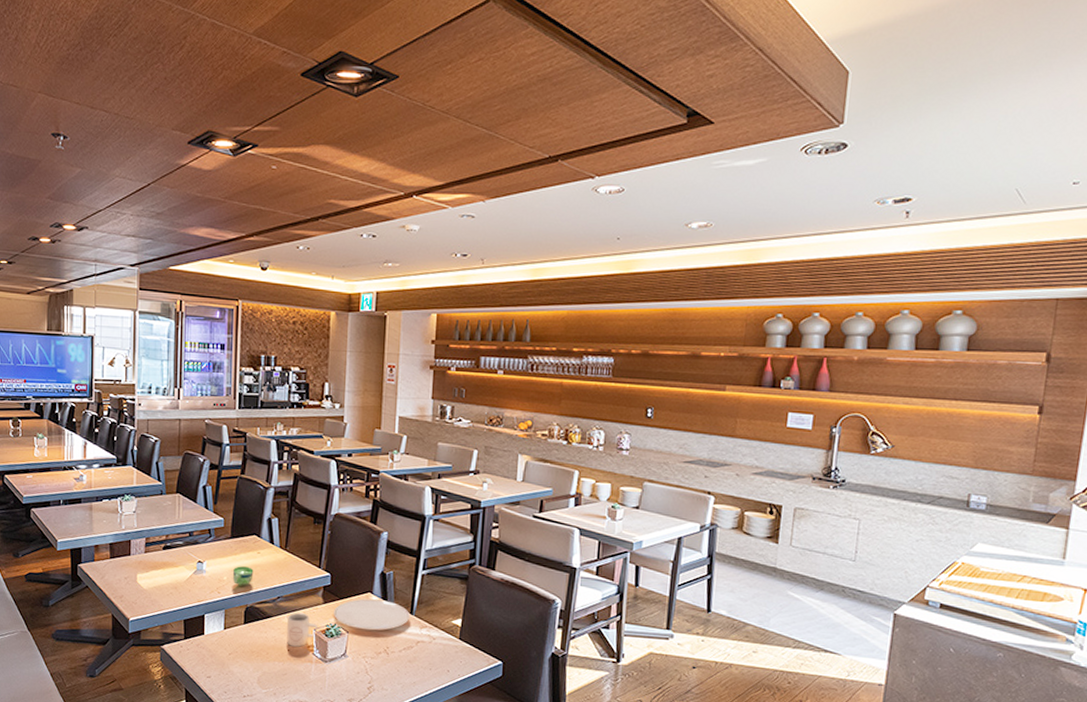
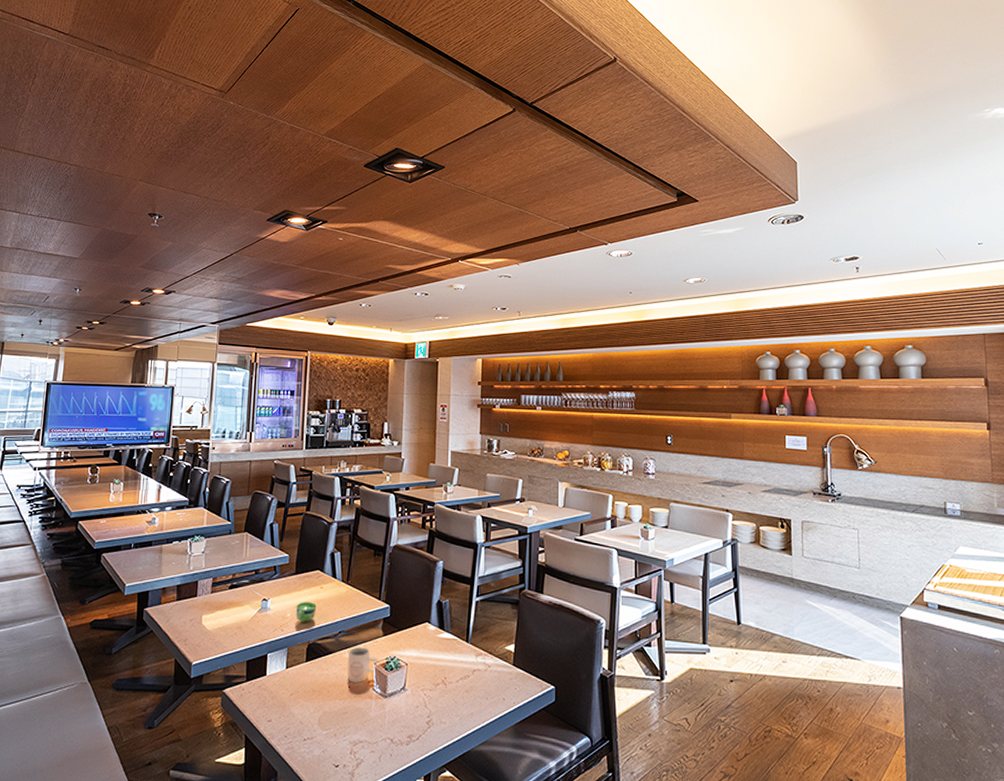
plate: present [334,598,411,631] -> none [393,629,466,662]

